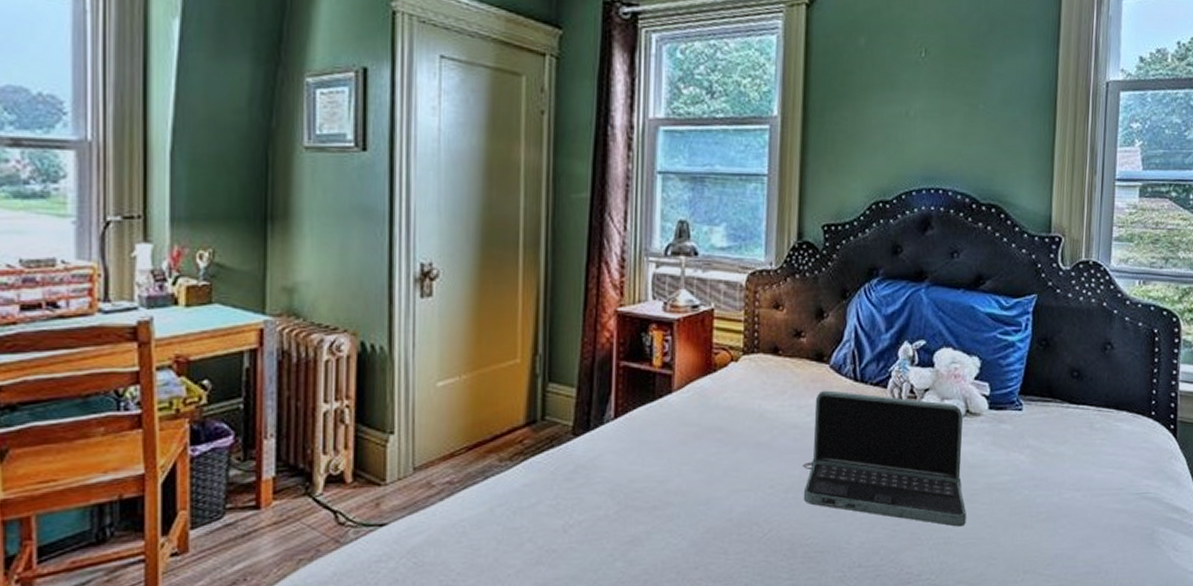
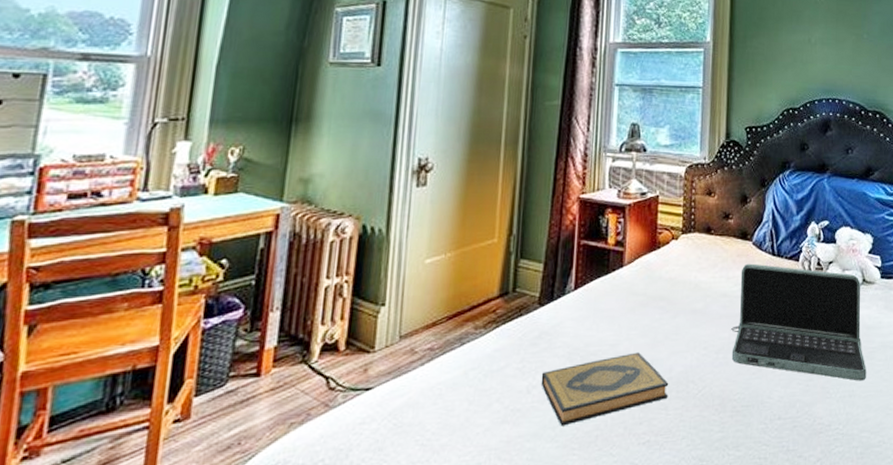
hardback book: none [578,490,729,569] -> present [541,352,669,426]

